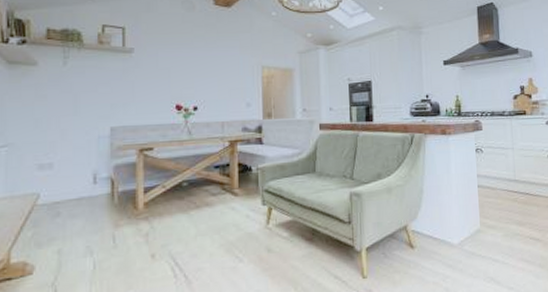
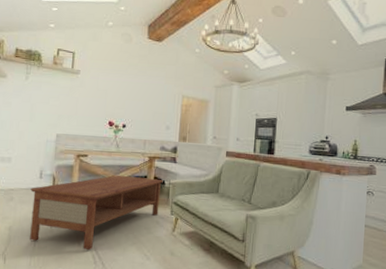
coffee table: none [82,165,250,262] -> present [30,175,163,250]

